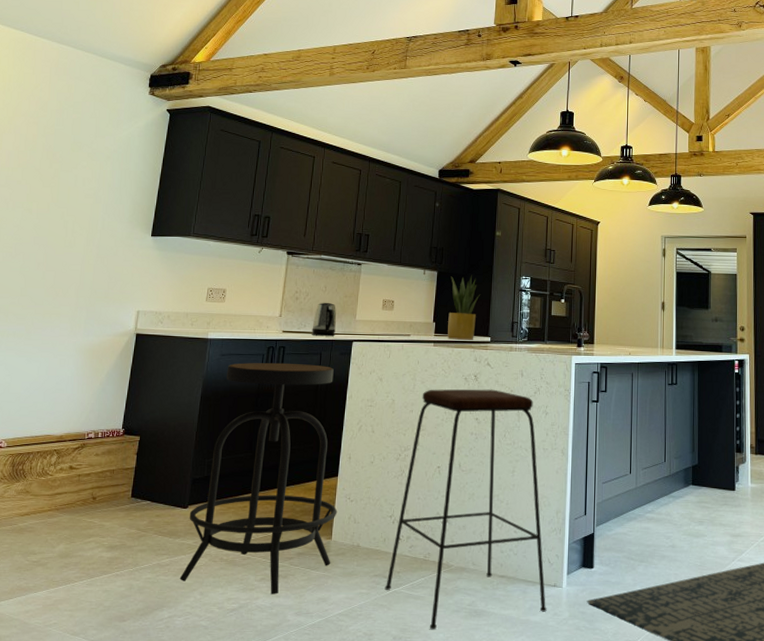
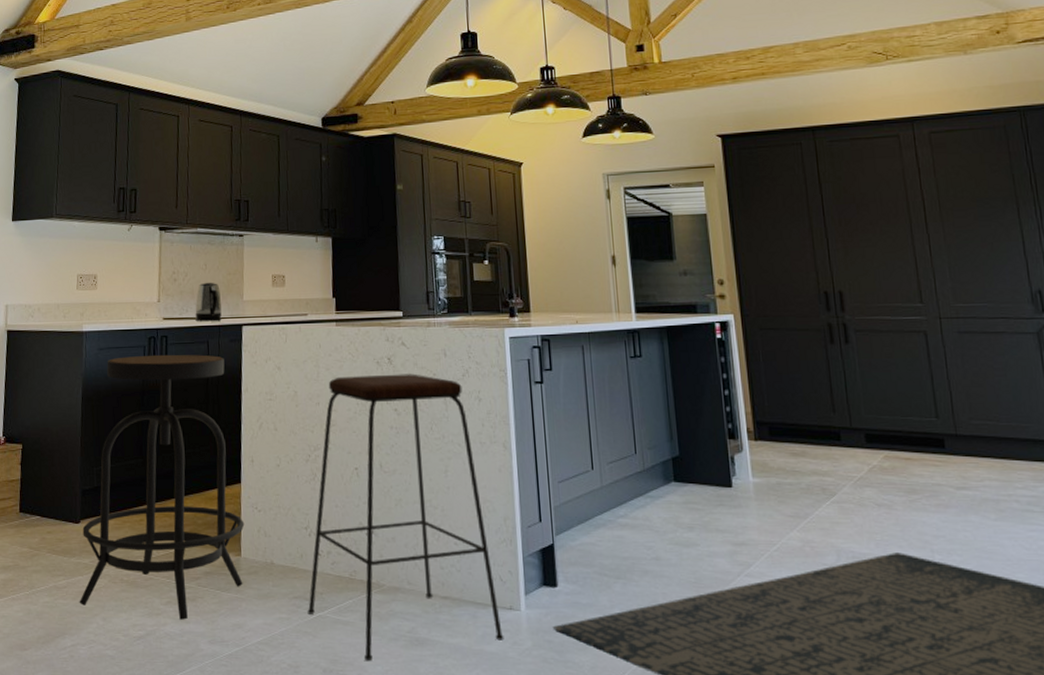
planter: present [448,276,480,340] -> none [348,239,385,317]

